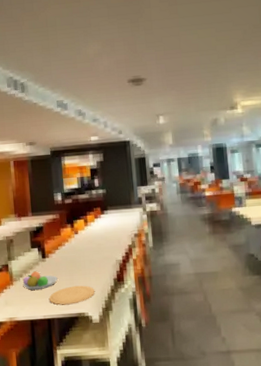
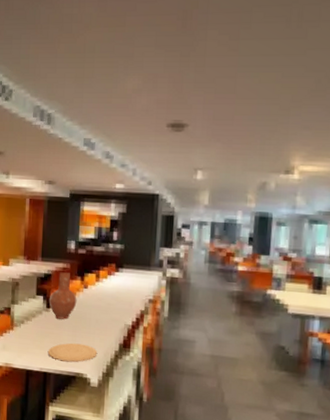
fruit bowl: present [22,271,58,290] -> none [23,320,60,341]
vase: none [43,222,70,267] -> present [49,272,77,320]

